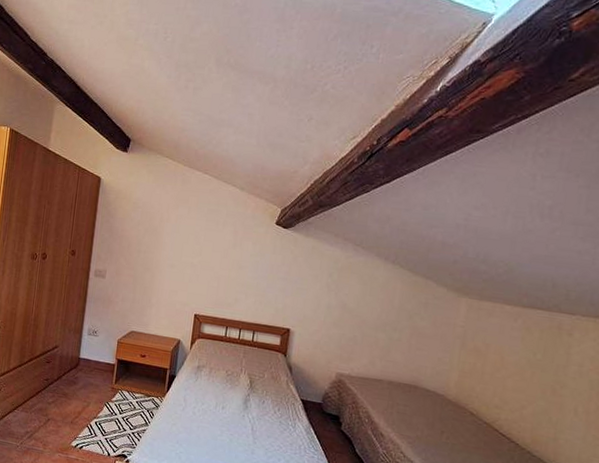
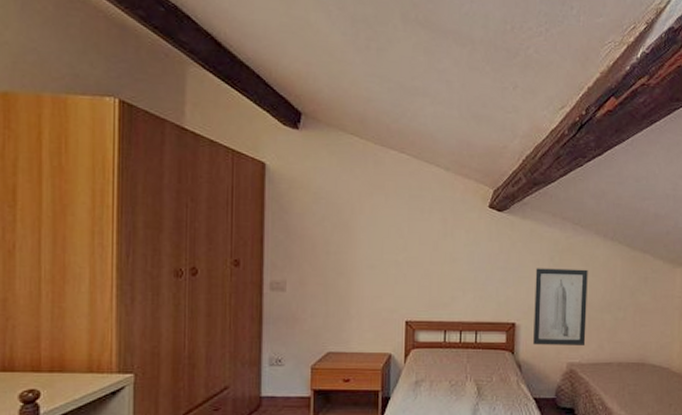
wall art: none [305,282,366,359] -> present [533,268,588,345]

